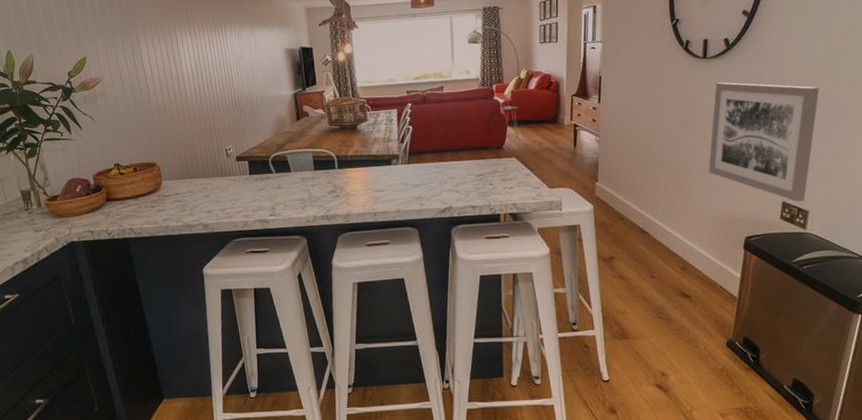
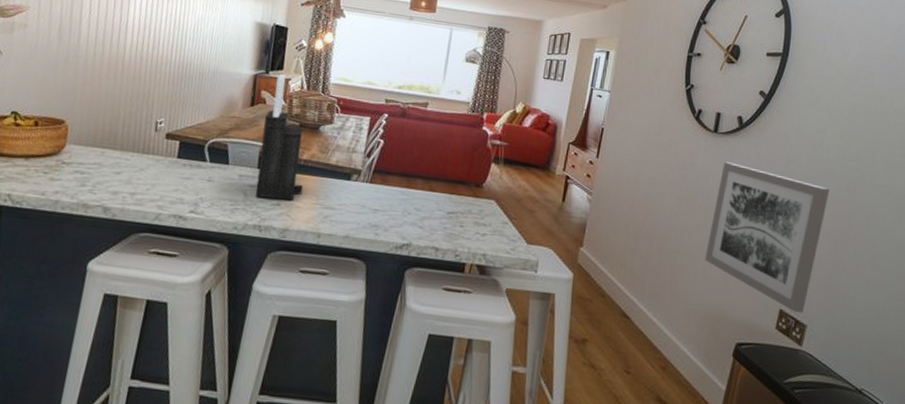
knife block: none [310,88,355,193] -> present [256,74,304,201]

